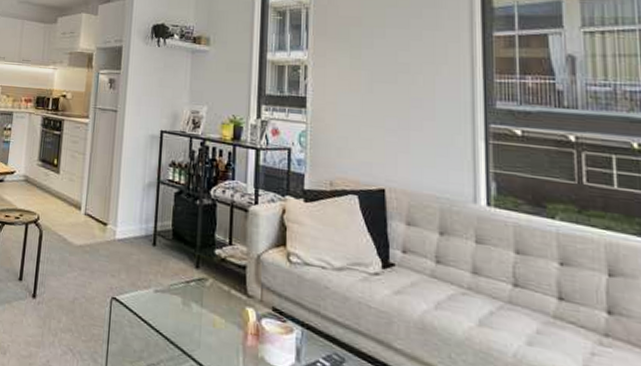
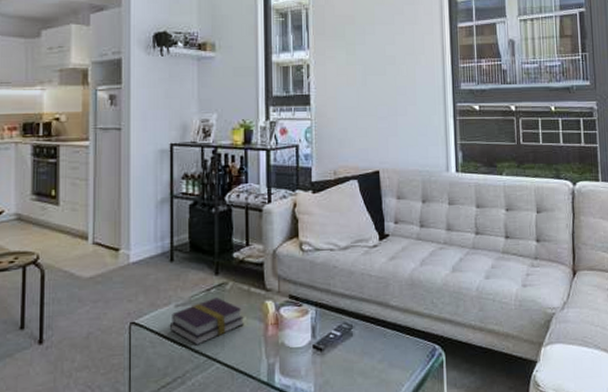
book: none [147,291,223,337] -> present [169,297,245,345]

